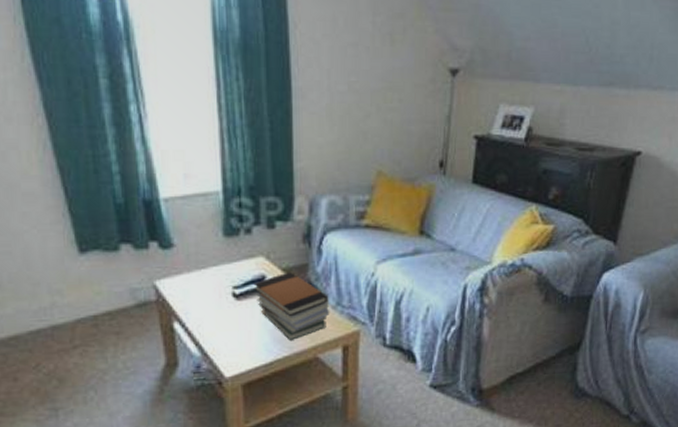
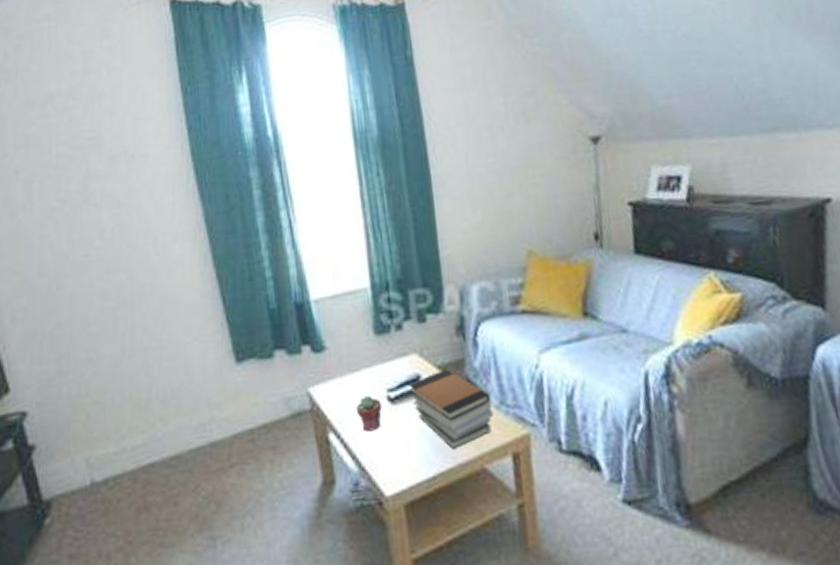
potted succulent: none [201,291,226,323] -> present [356,396,382,432]

